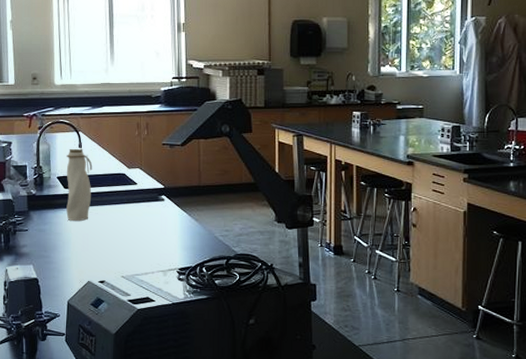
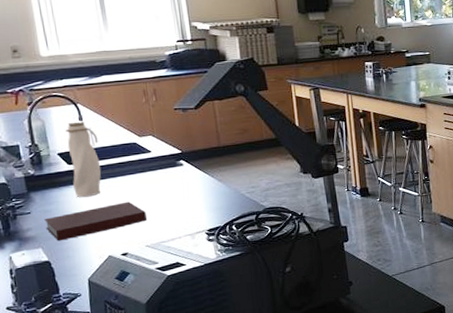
notebook: none [38,230,125,261] -> present [44,201,147,241]

